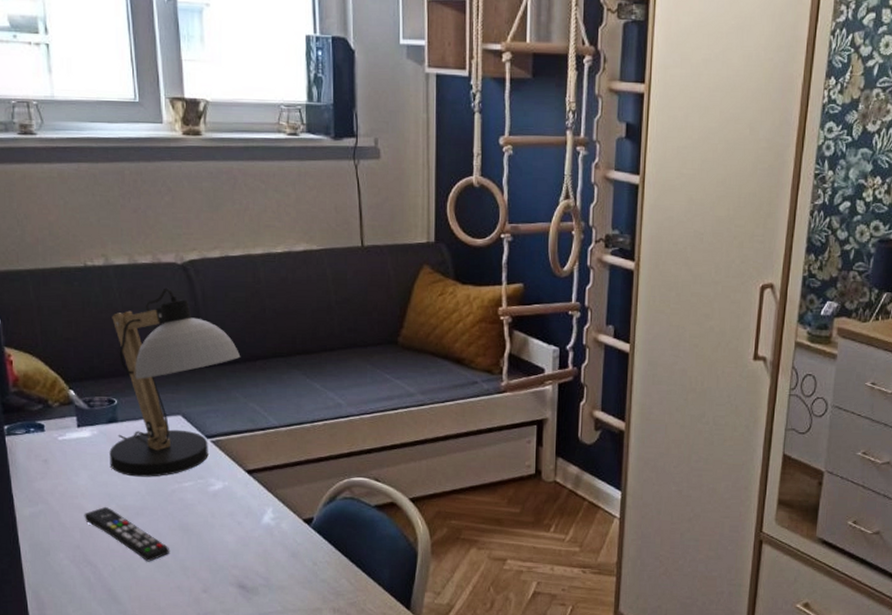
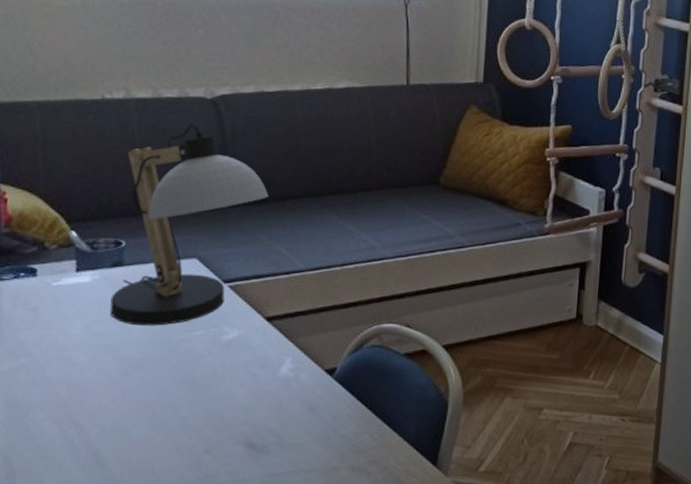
remote control: present [84,506,169,562] -> none [73,358,170,420]

